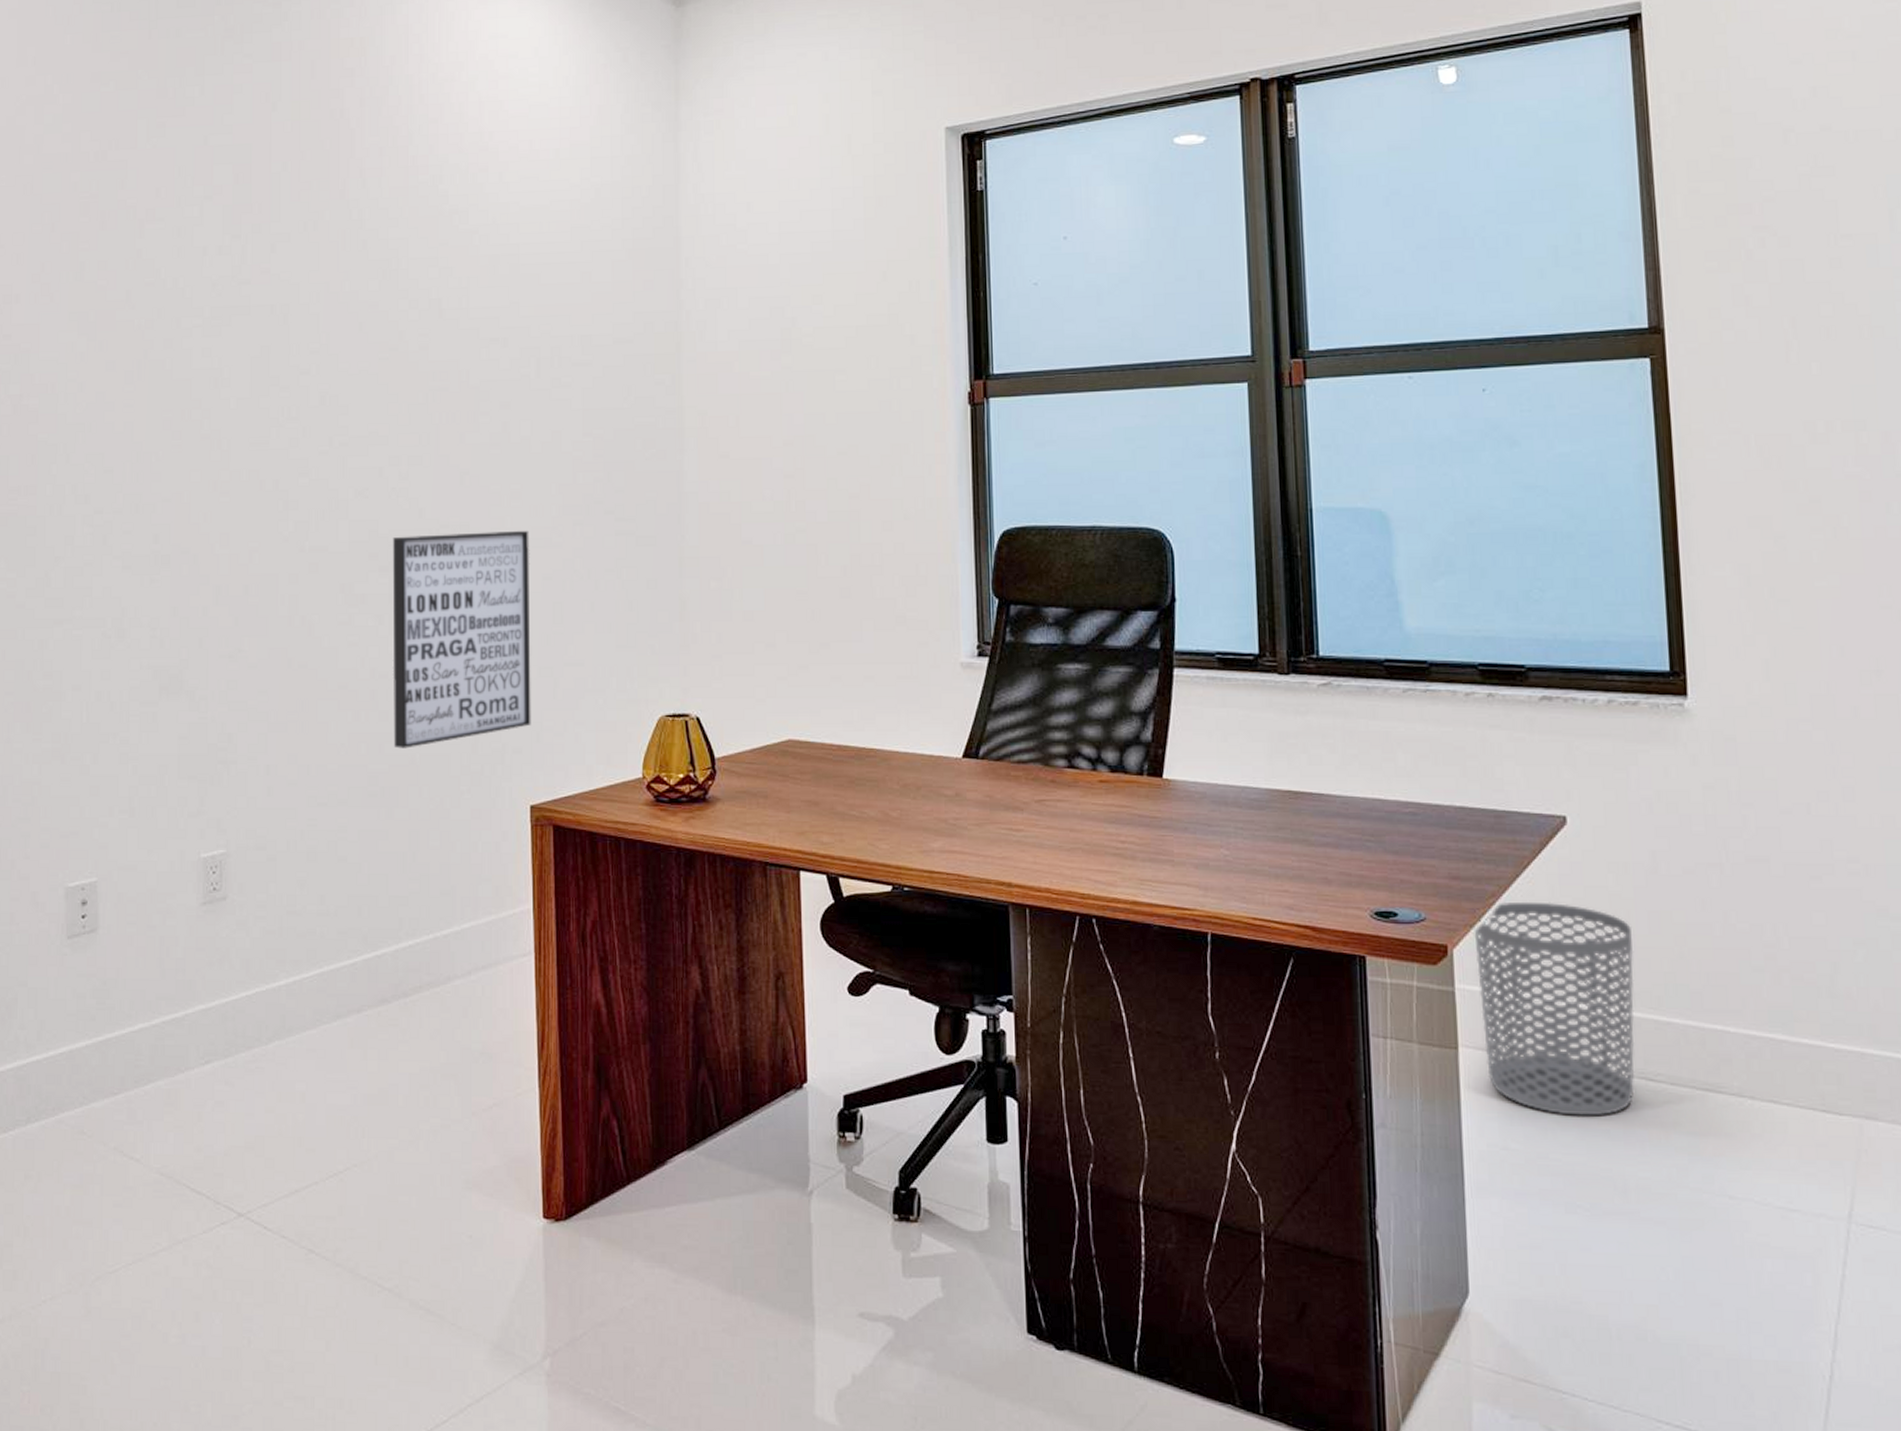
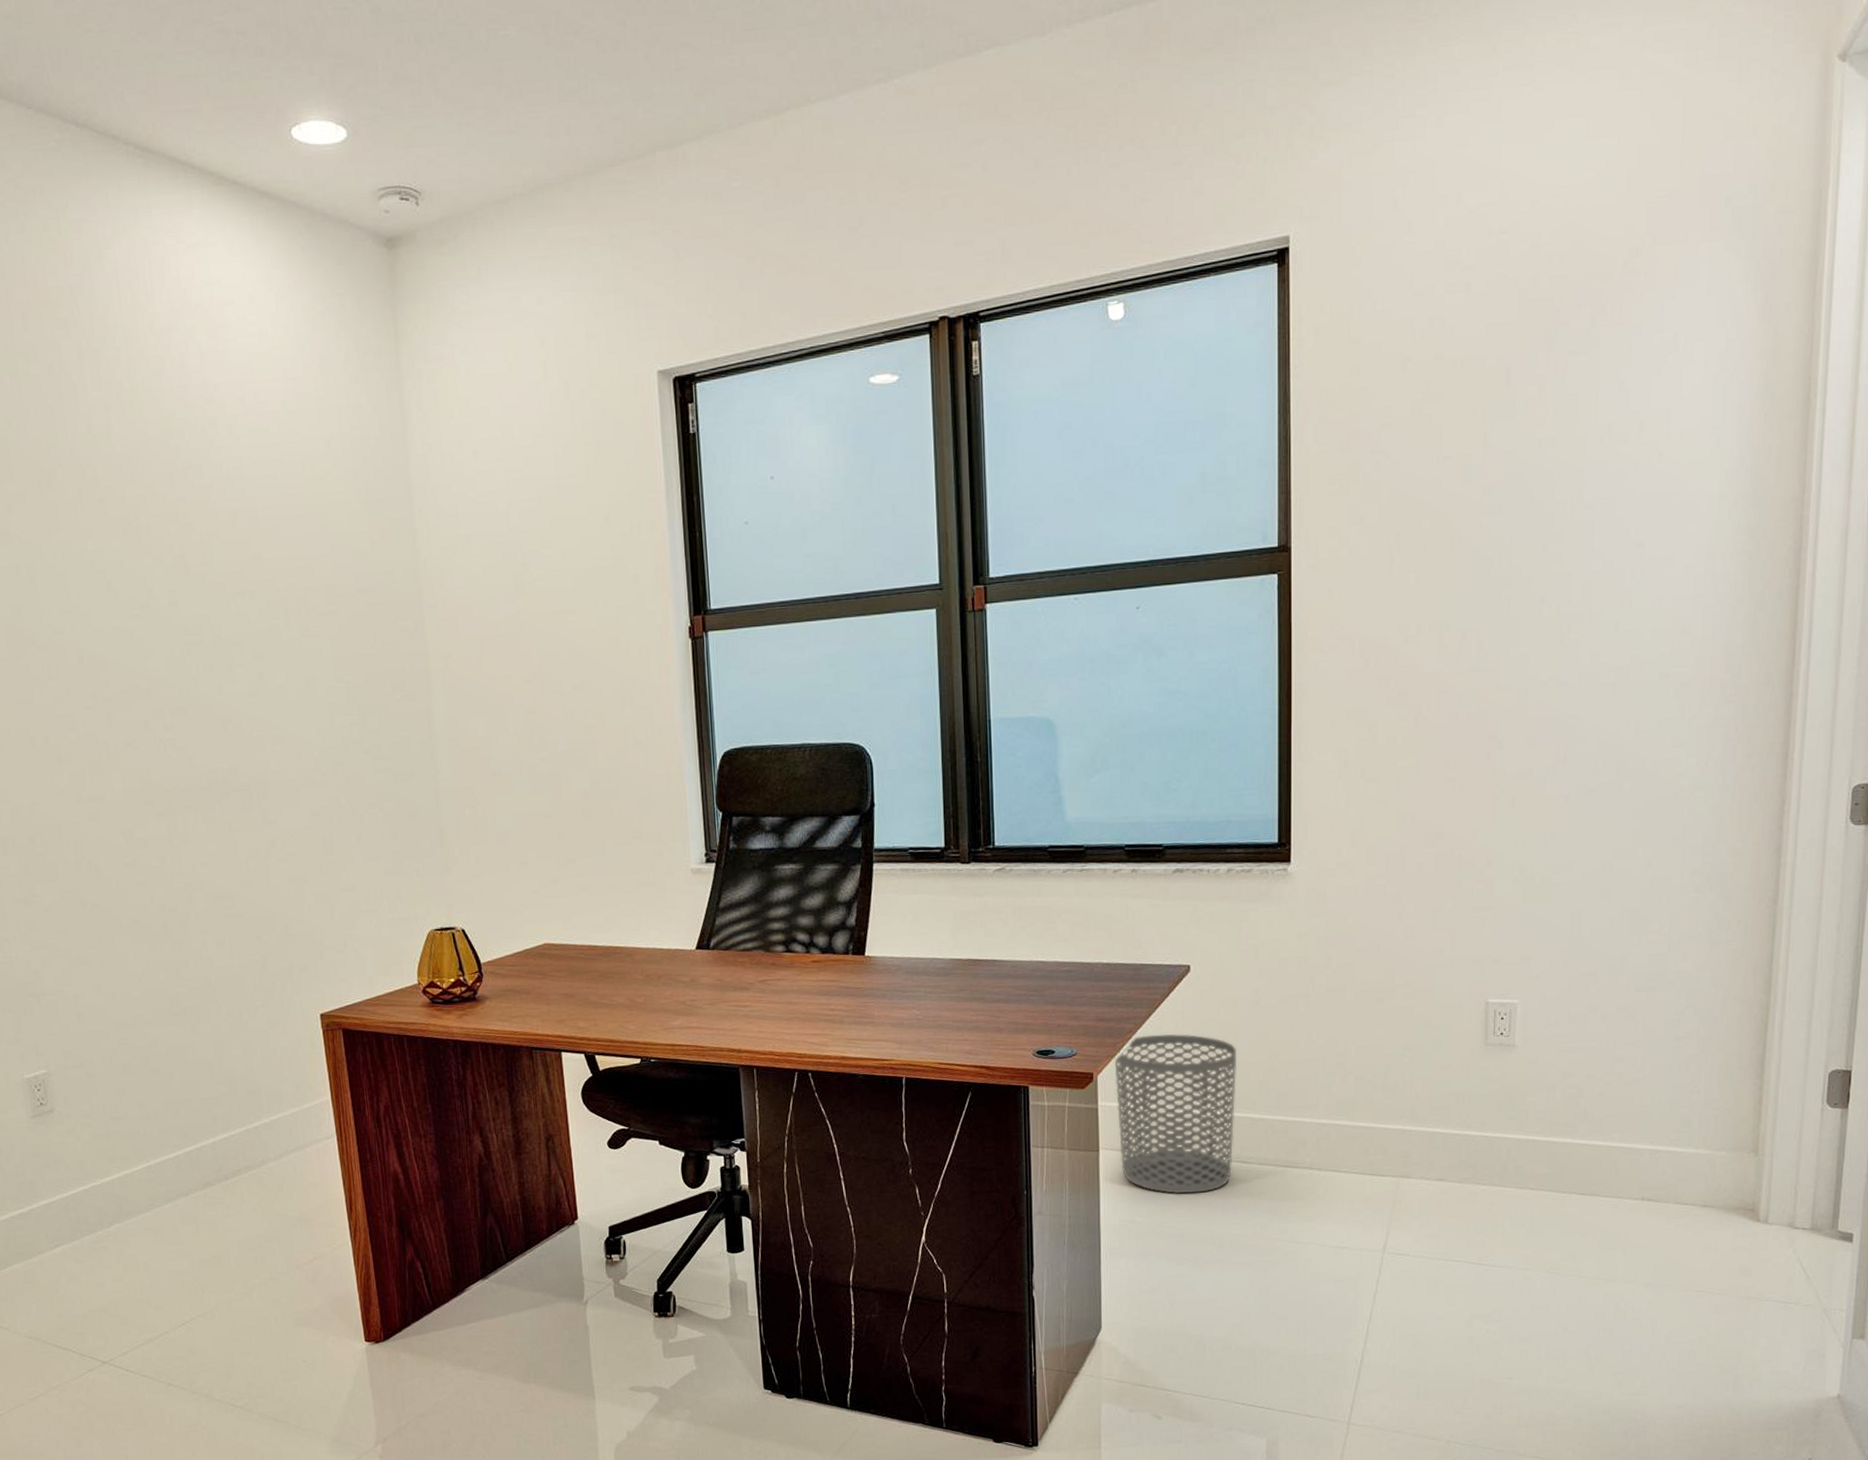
wall art: present [392,530,531,749] -> none [165,772,314,973]

